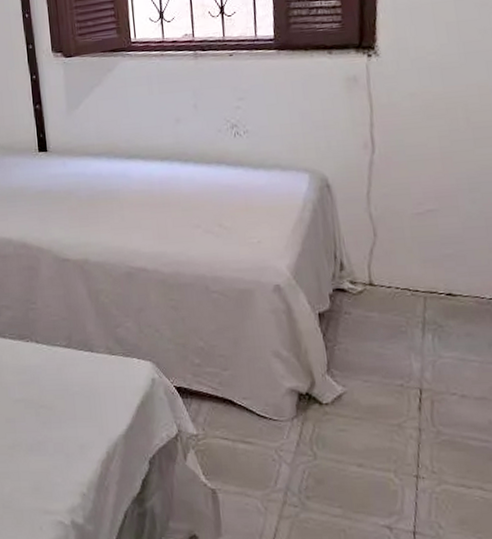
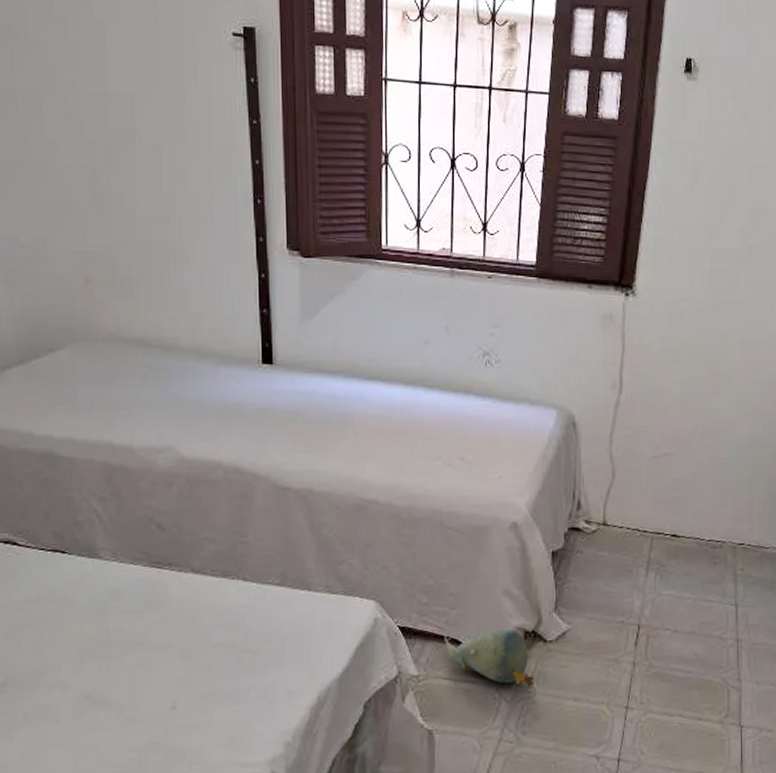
plush toy: none [219,391,314,452] -> present [444,629,535,688]

